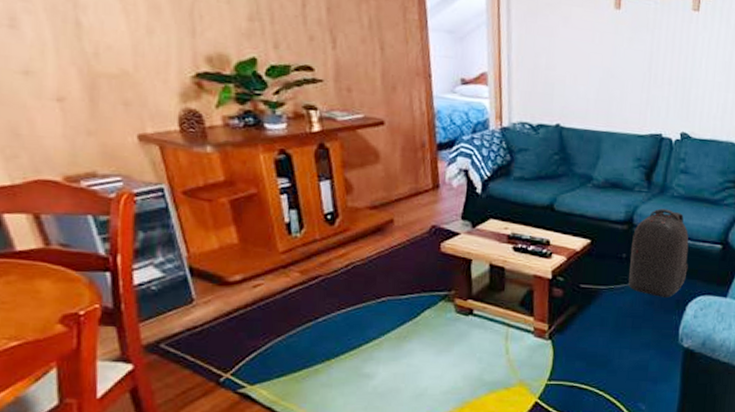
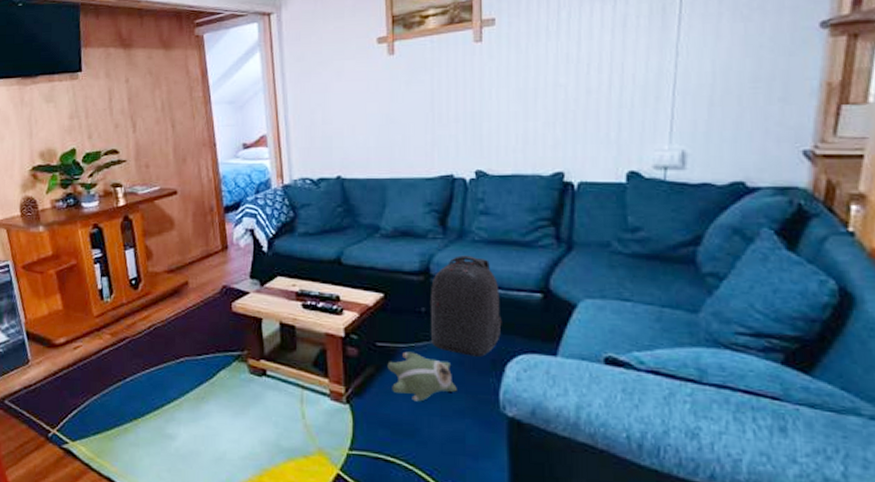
plush toy: none [588,292,646,337] -> present [387,351,457,402]

